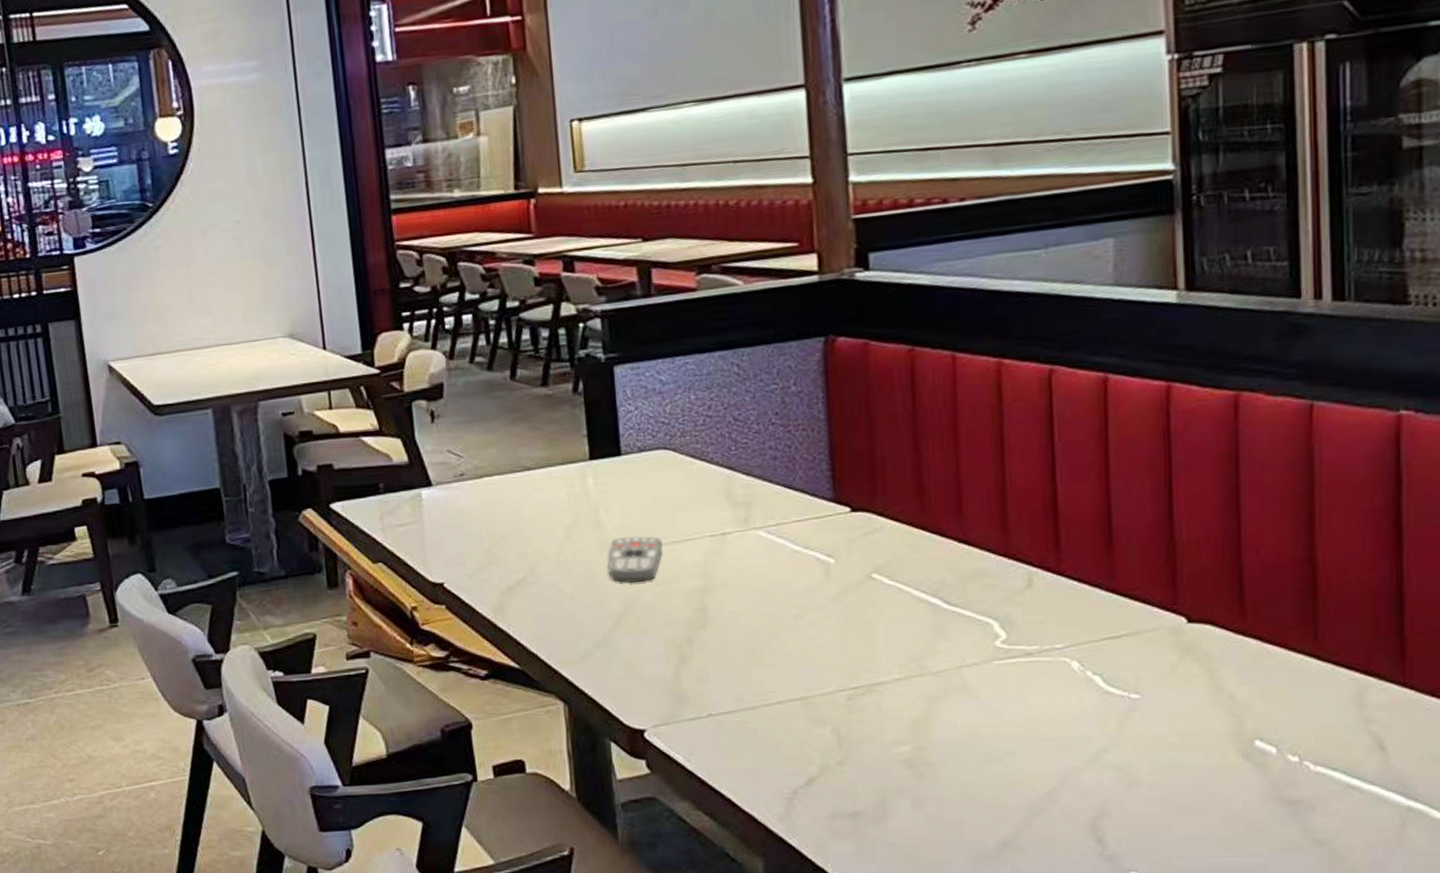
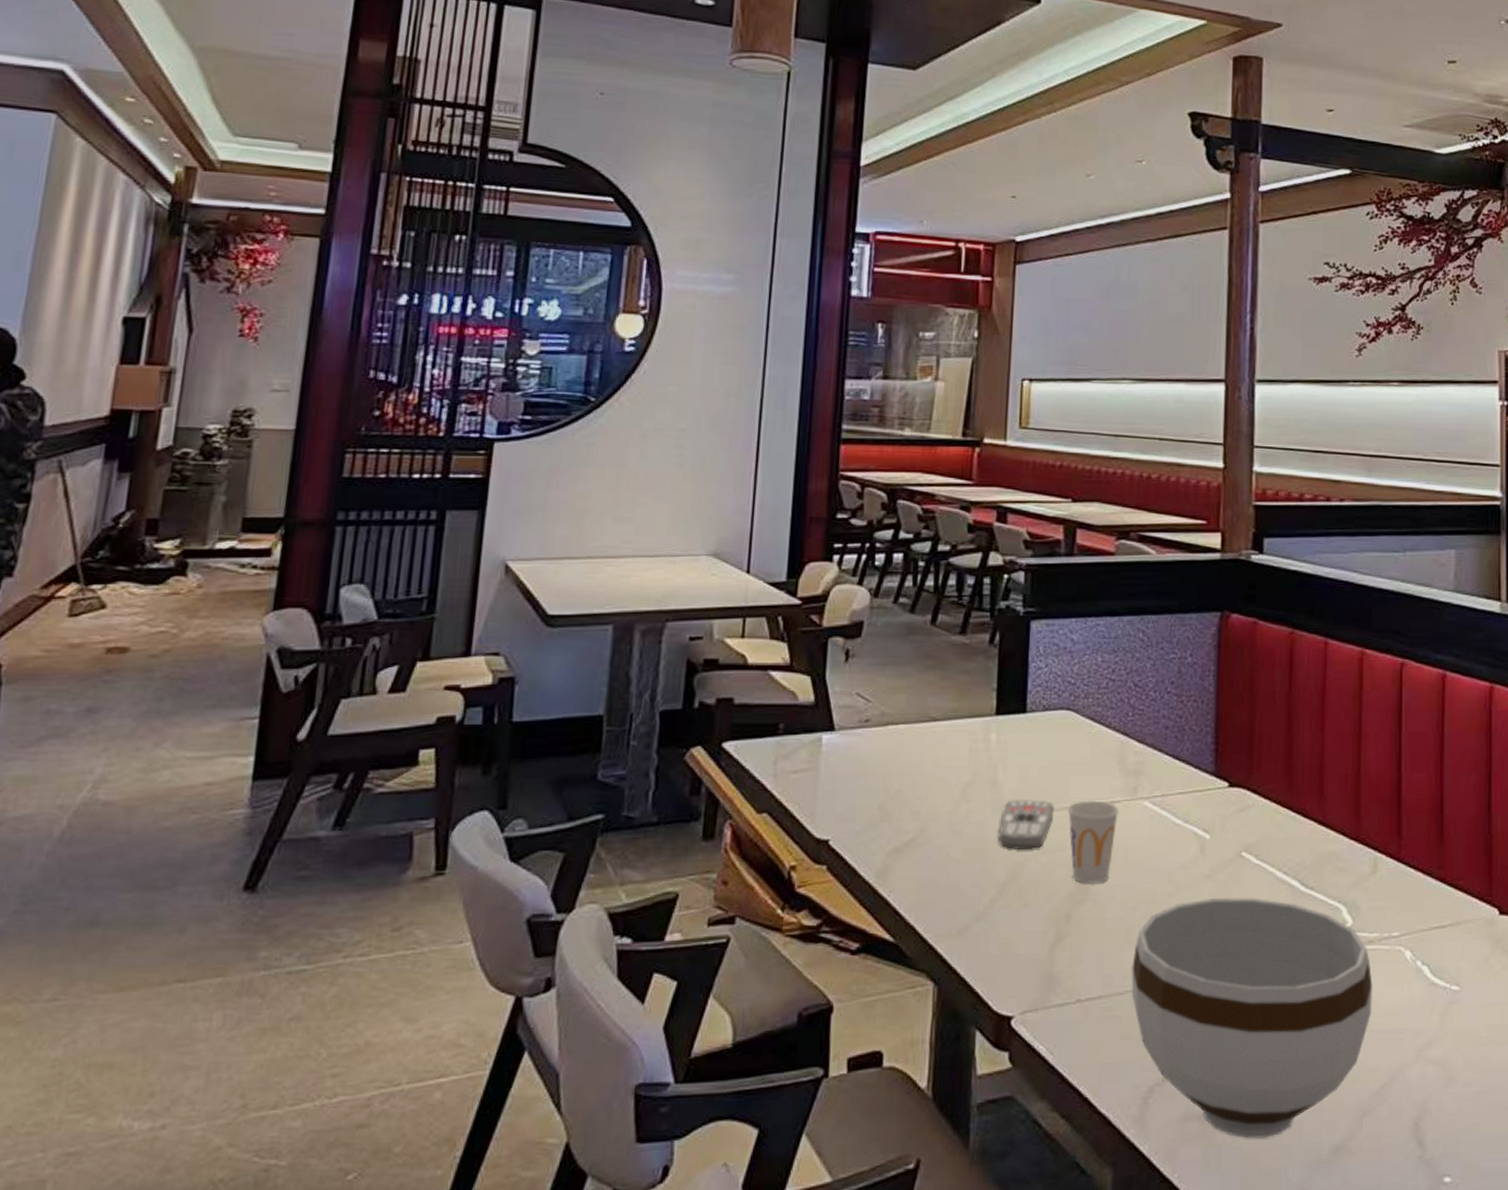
cup: none [676,533,732,611] -> present [1067,800,1120,885]
bowl: none [762,616,1035,836] -> present [1131,897,1373,1140]

